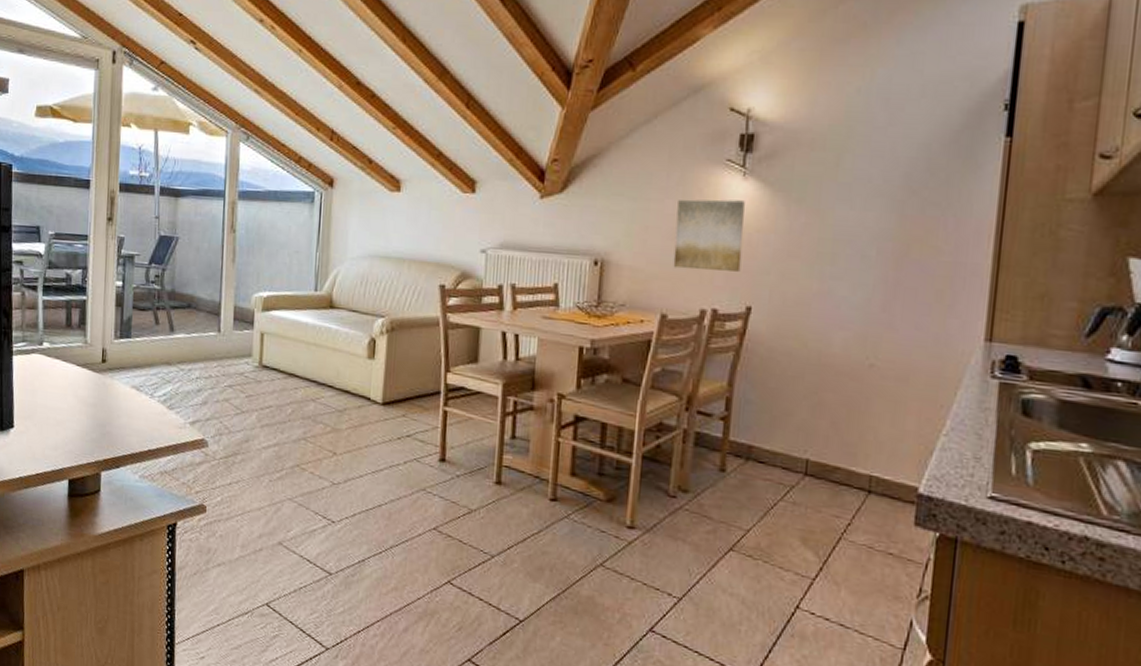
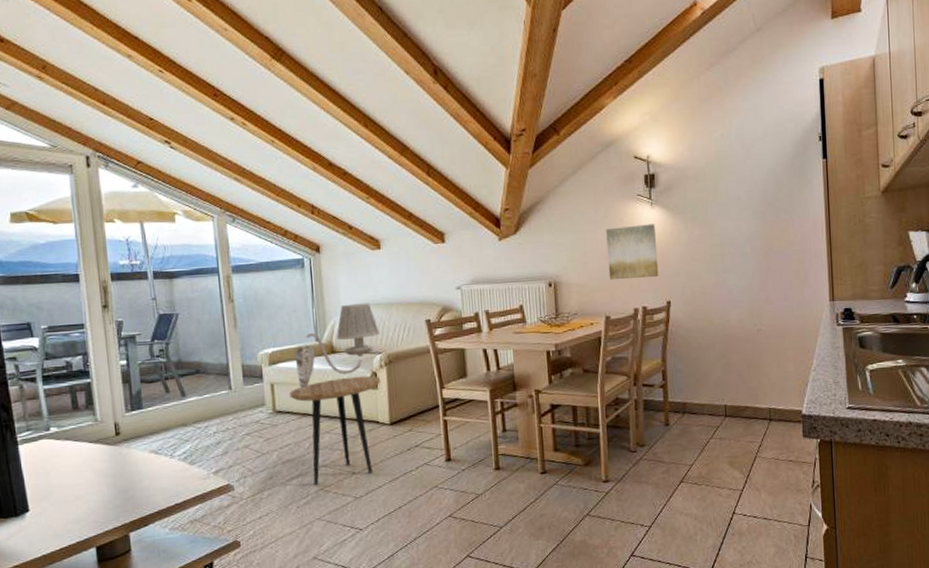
side table: none [279,339,378,459] -> present [289,375,380,485]
wall sconce: none [289,252,386,346] -> present [294,303,380,390]

